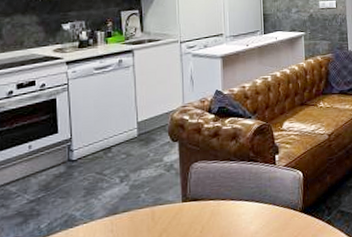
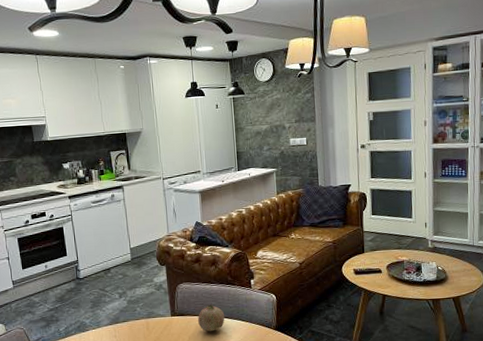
fruit: none [214,184,245,219] -> present [198,303,225,332]

